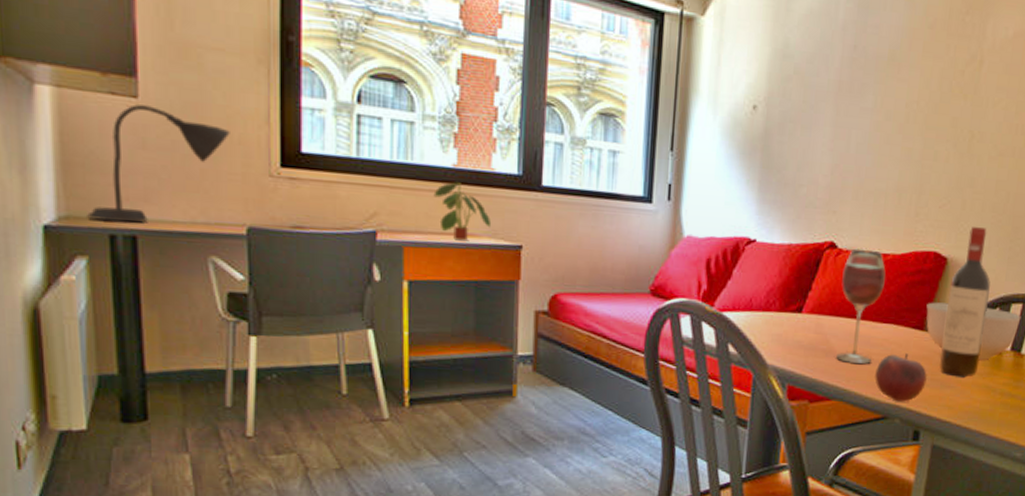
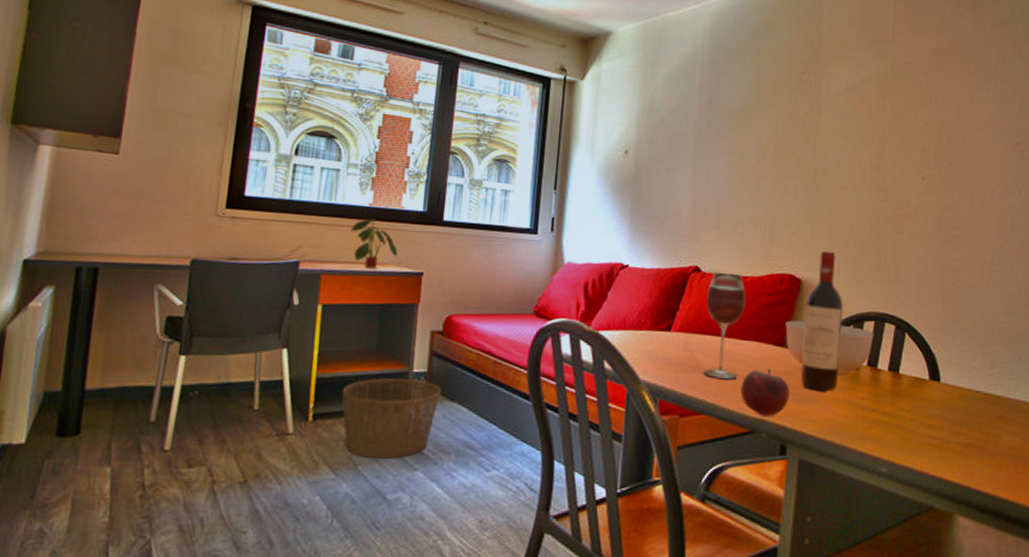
desk lamp: present [85,104,230,223] -> none [59,159,189,256]
basket: none [439,361,551,445] -> present [341,377,442,459]

